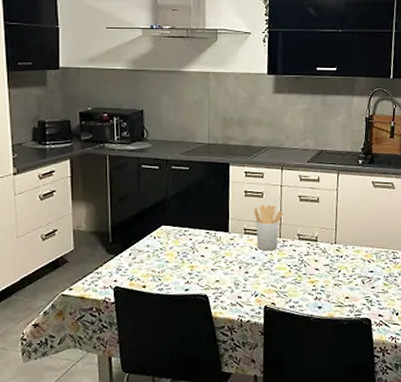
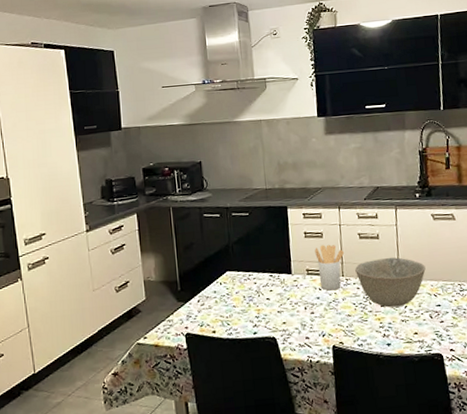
bowl: none [293,221,362,271] -> present [355,257,426,308]

